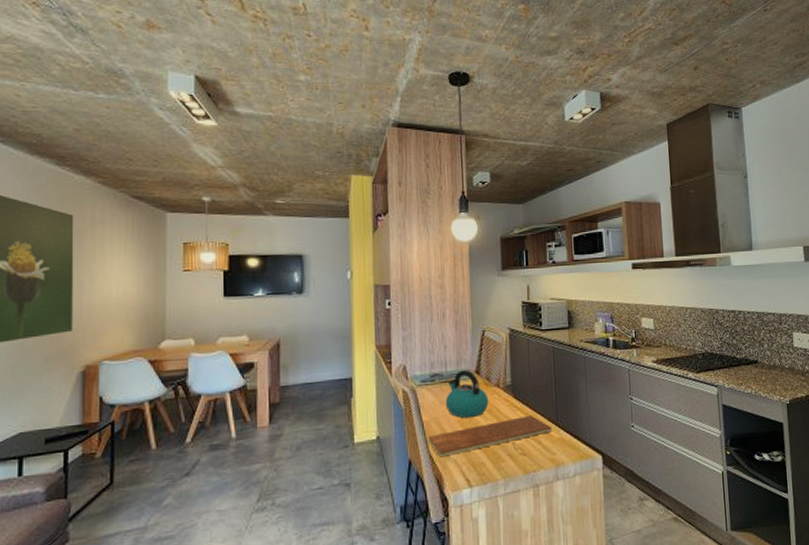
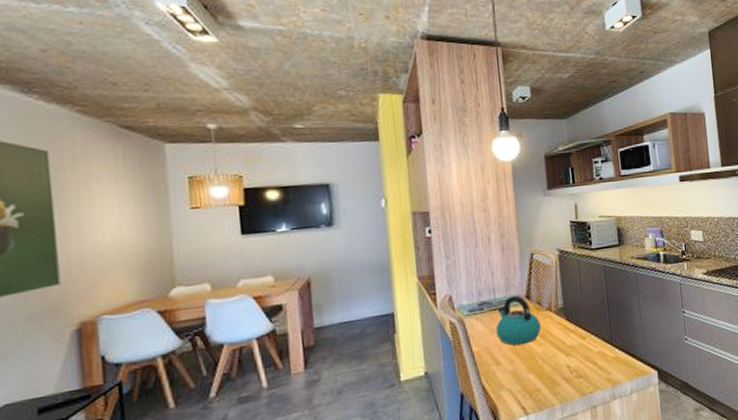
chopping board: present [428,415,552,458] -> none [480,336,607,388]

